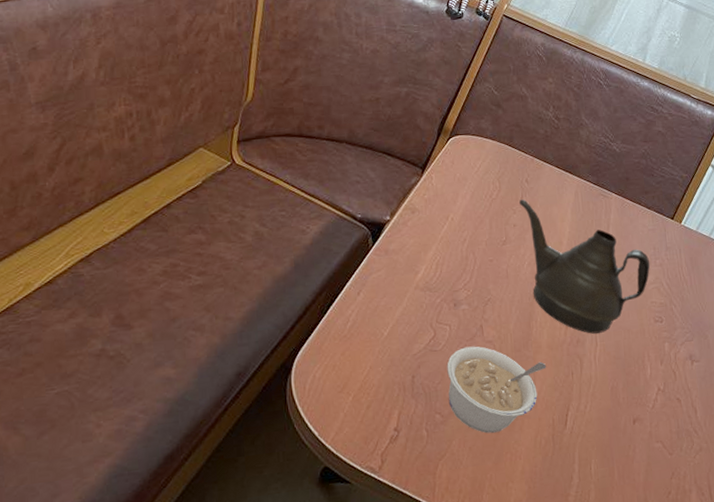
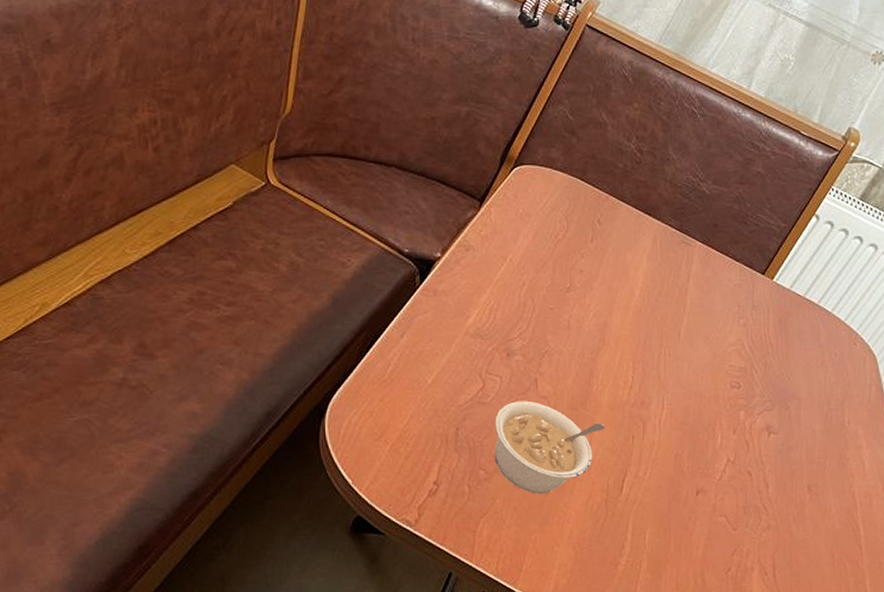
teapot: present [519,199,651,334] -> none [589,243,733,396]

